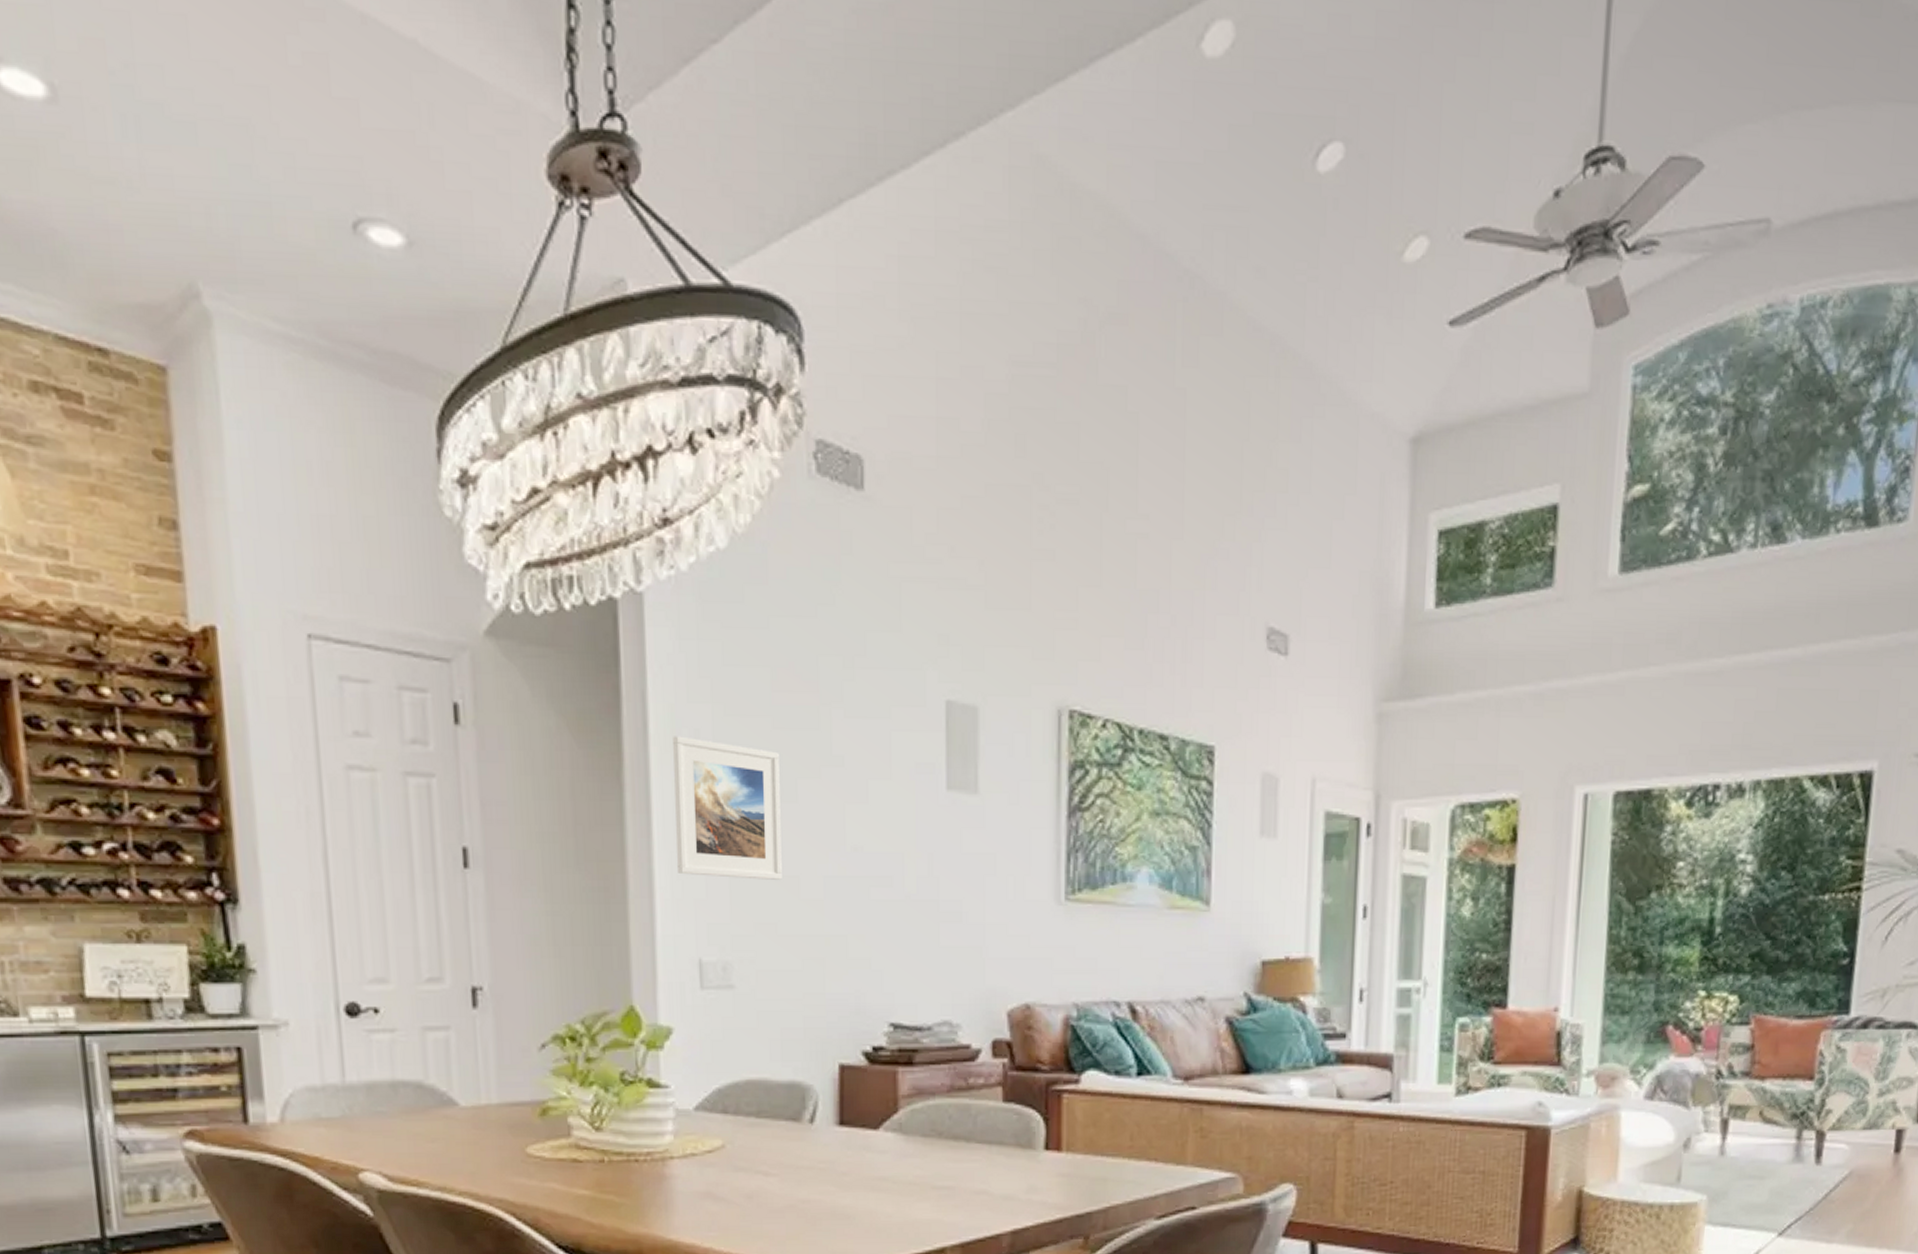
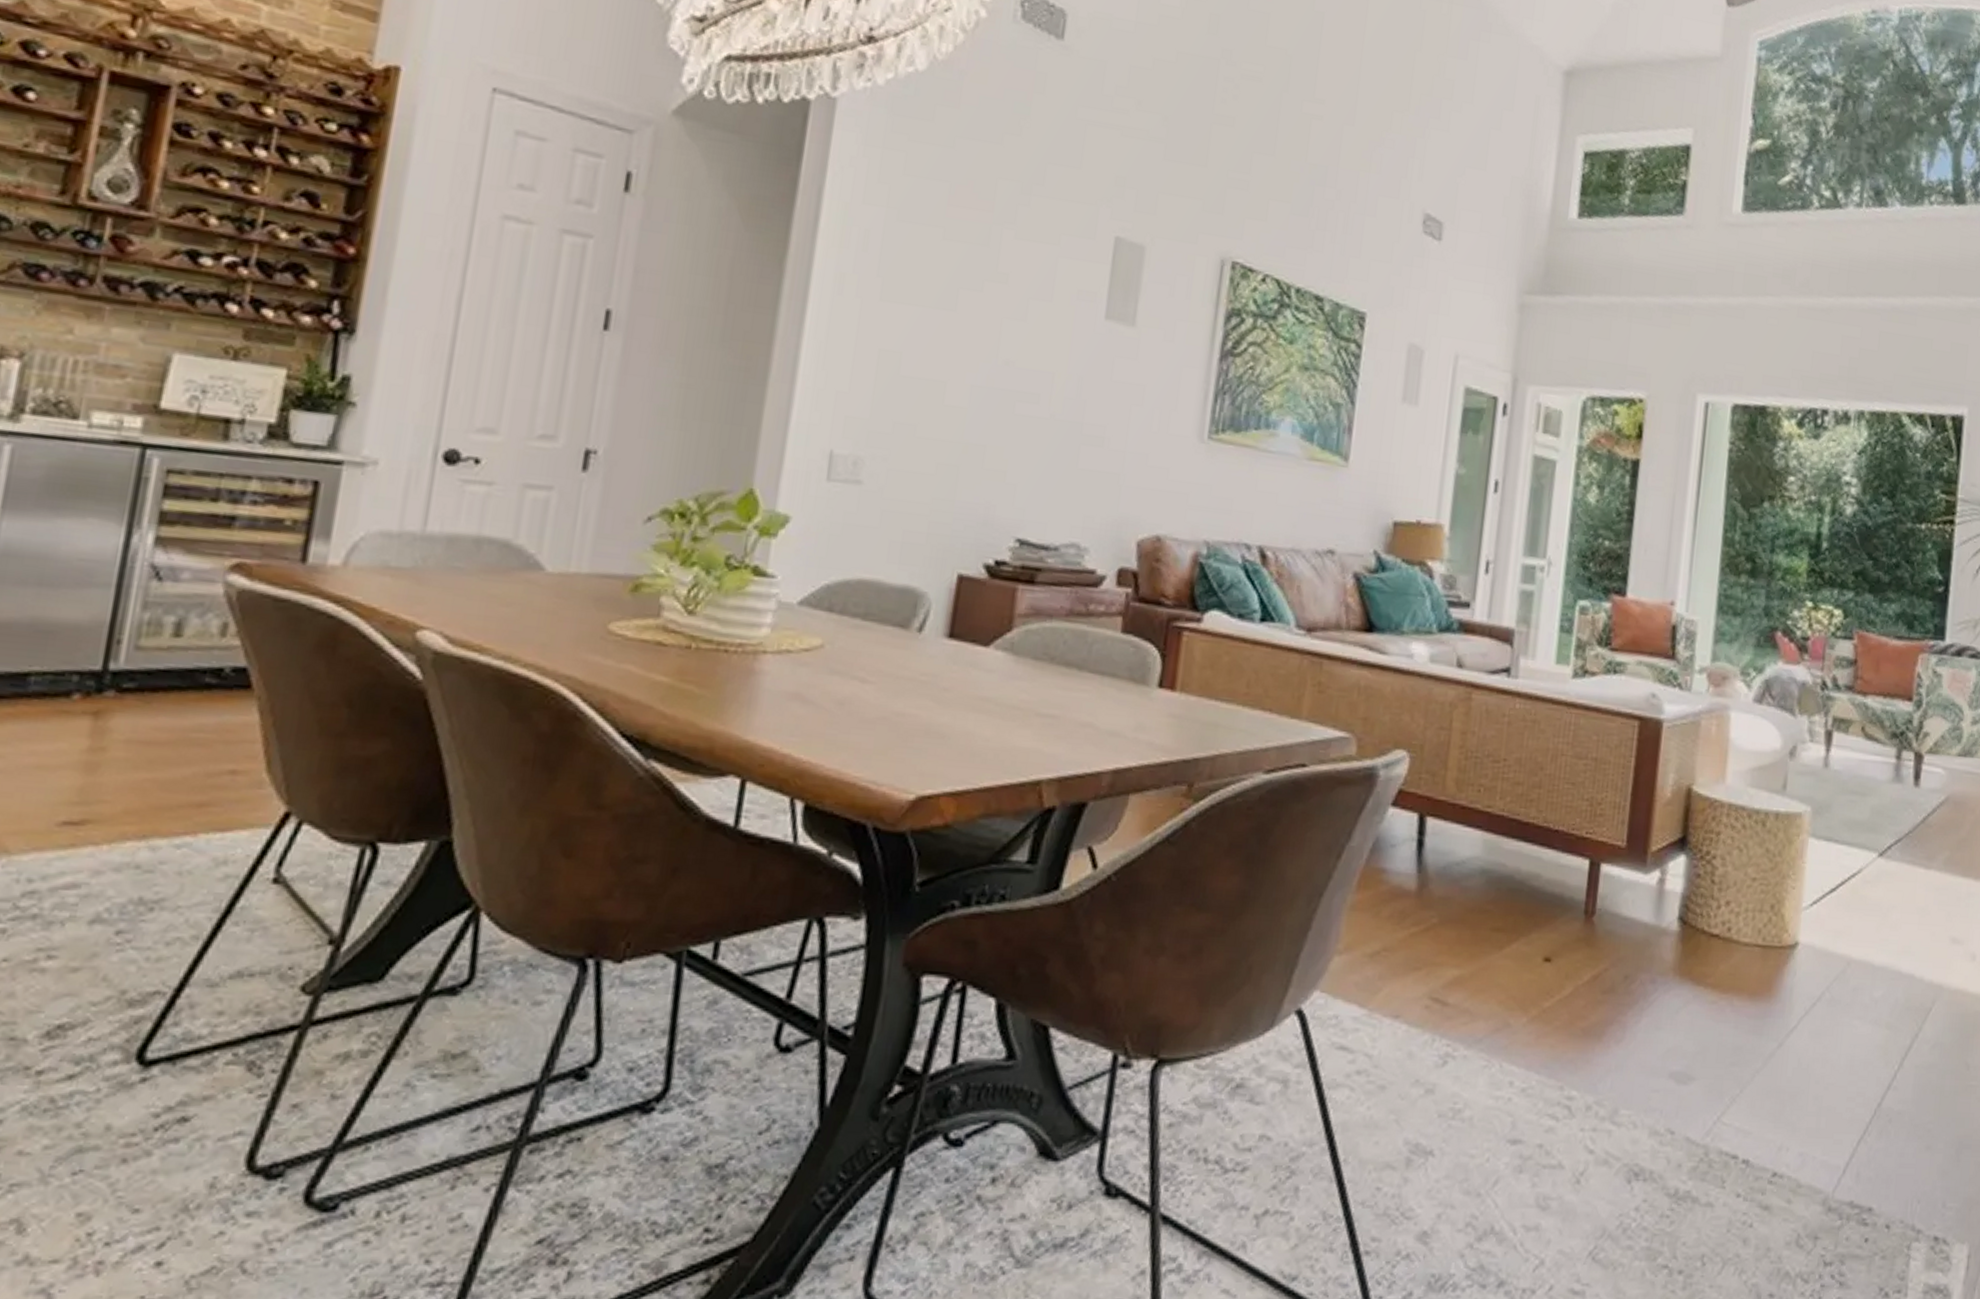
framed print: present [673,736,782,880] -> none [824,232,945,383]

